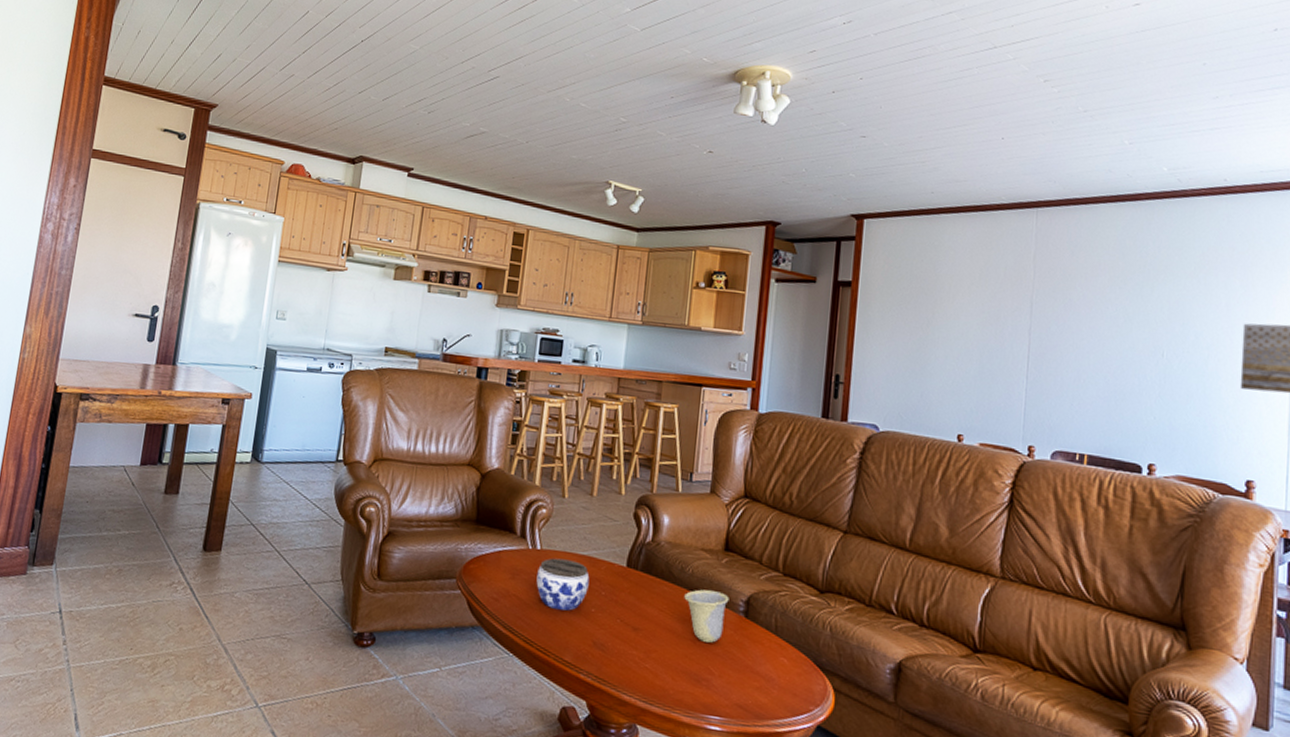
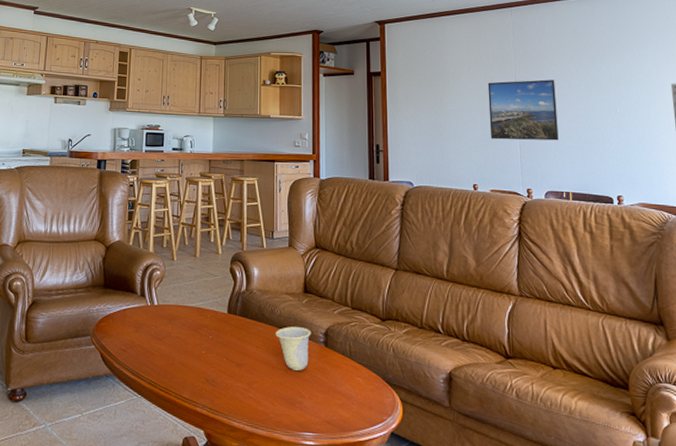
jar: present [536,558,590,611] -> none [156,311,199,355]
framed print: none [987,305,1085,388] -> present [487,79,559,141]

